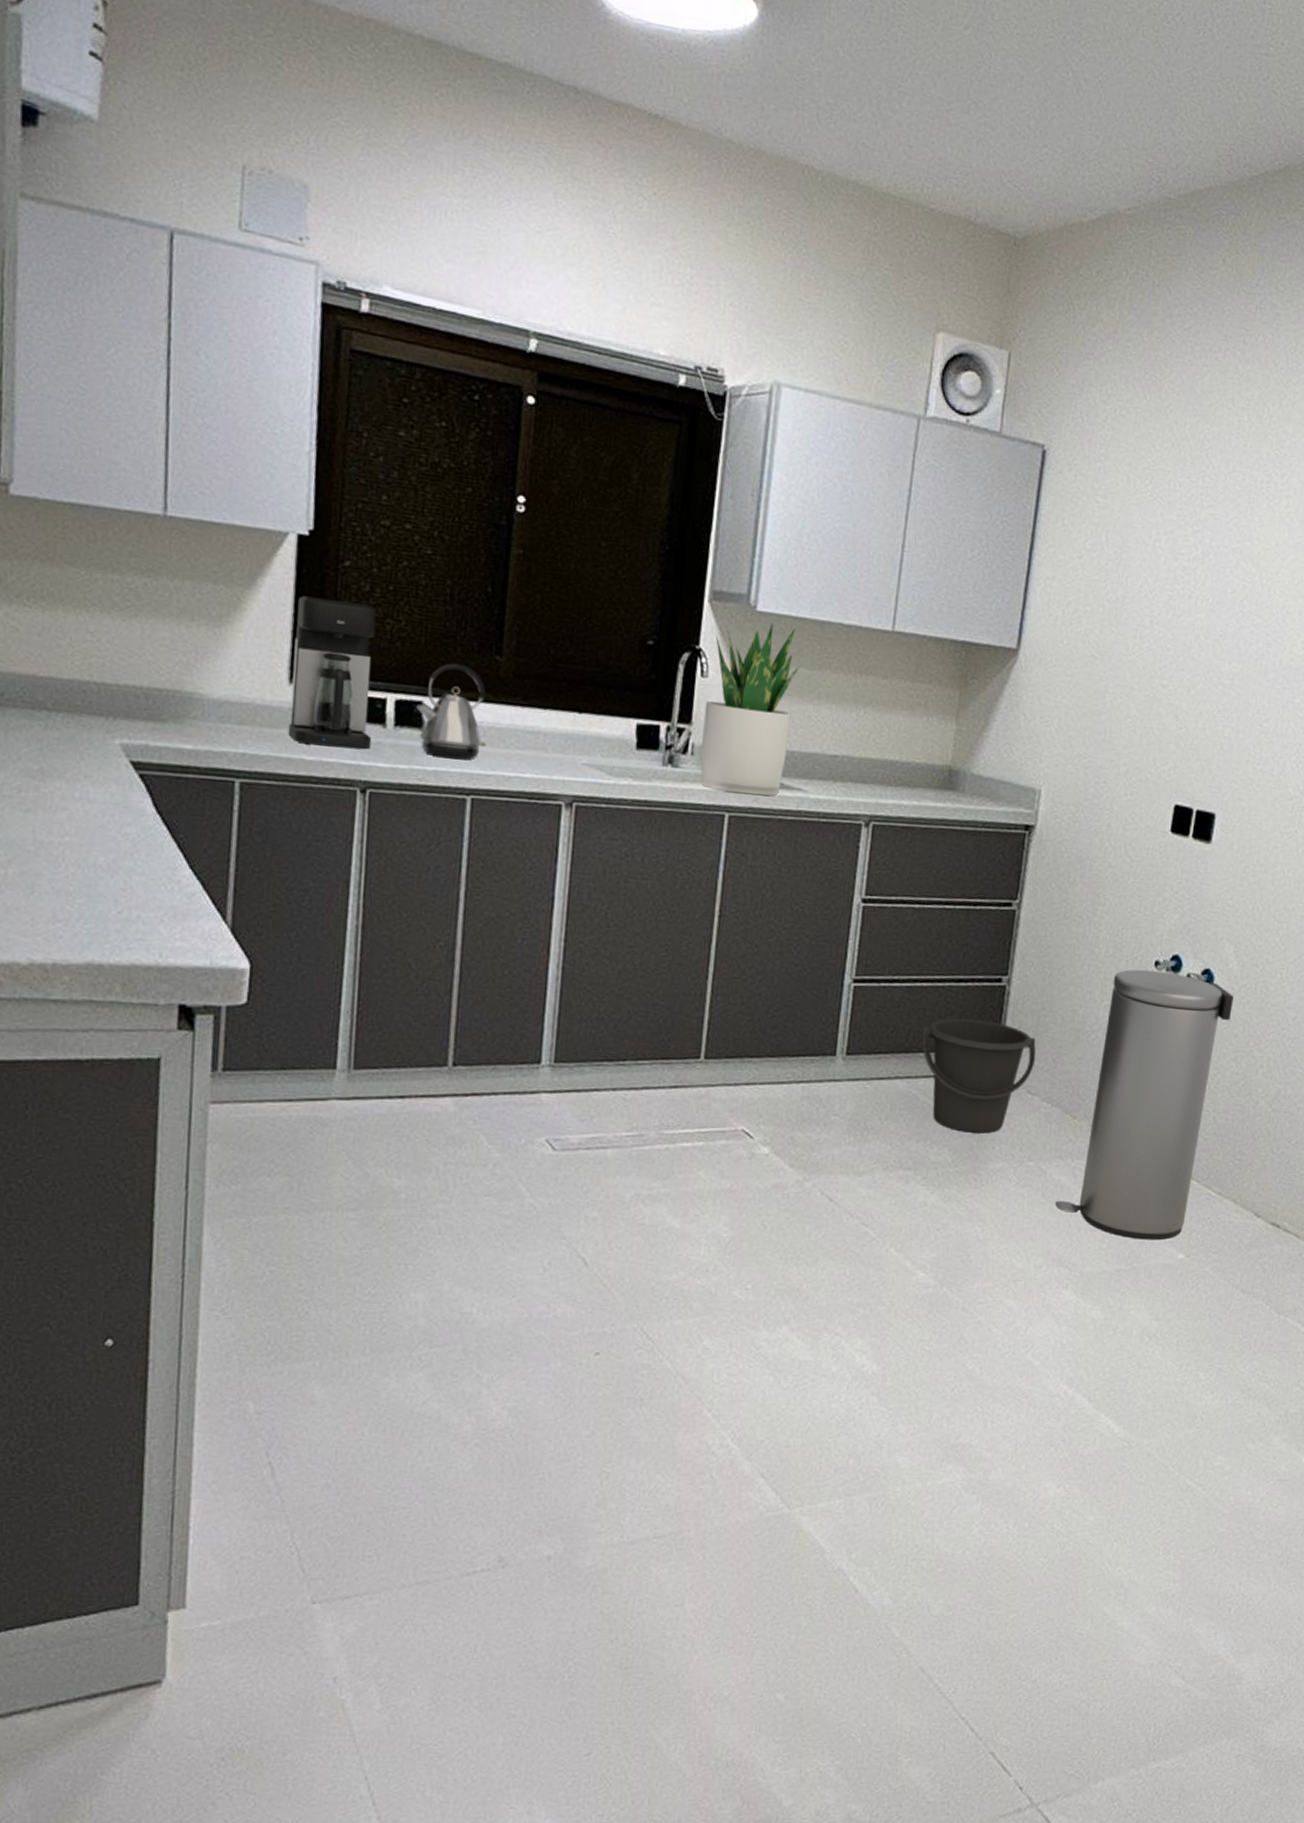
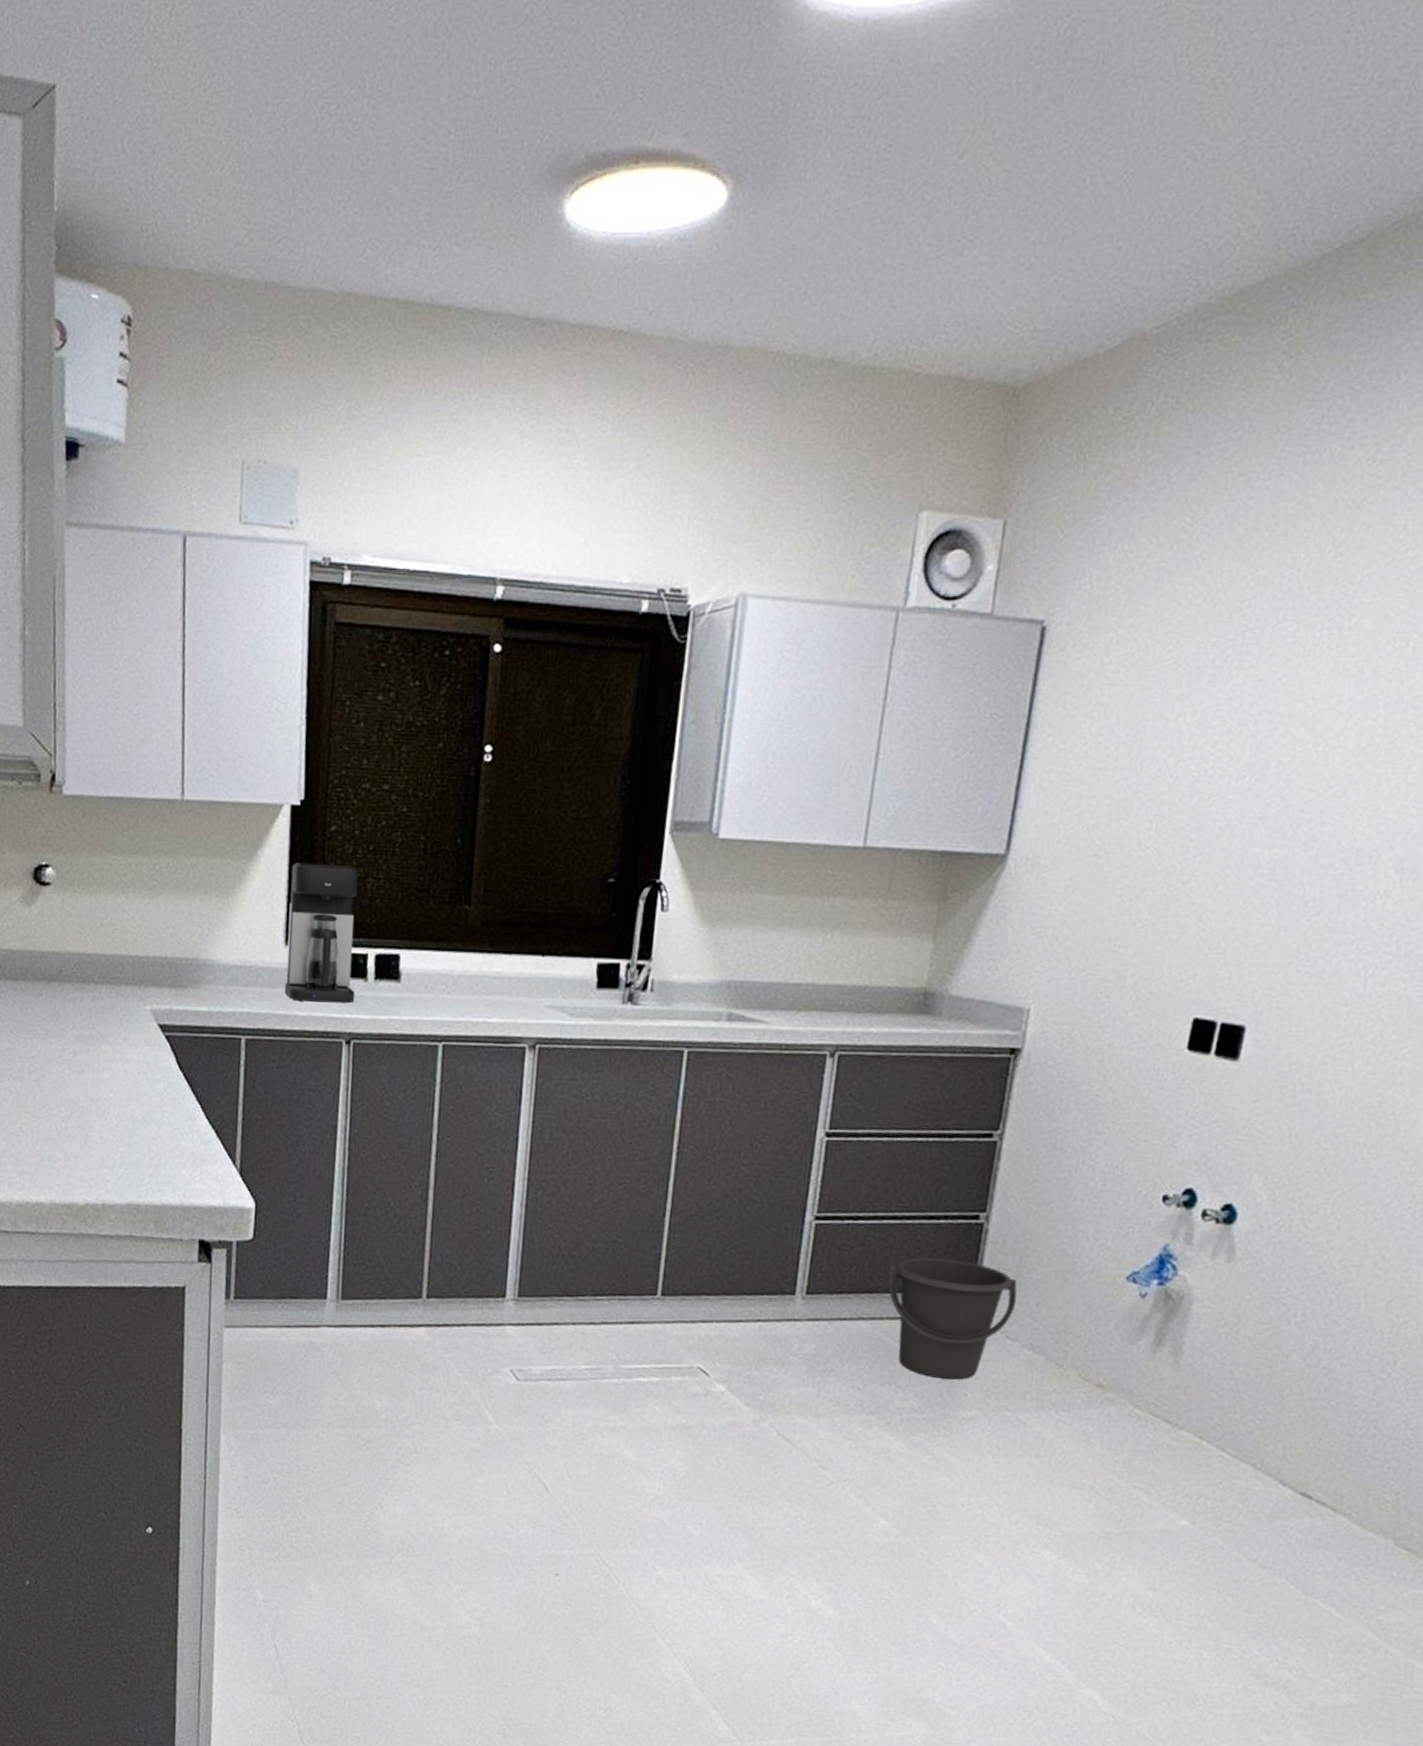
kettle: present [416,663,487,760] -> none [394,915,456,1008]
planter: present [700,623,801,797] -> none [659,849,764,1030]
pedal bin: present [1054,969,1234,1240] -> none [1034,1204,1262,1503]

